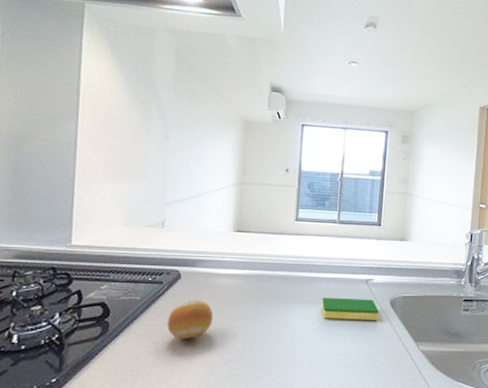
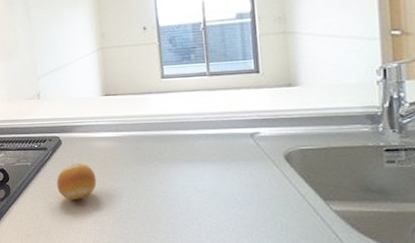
dish sponge: present [322,297,378,320] -> none [204,154,272,177]

